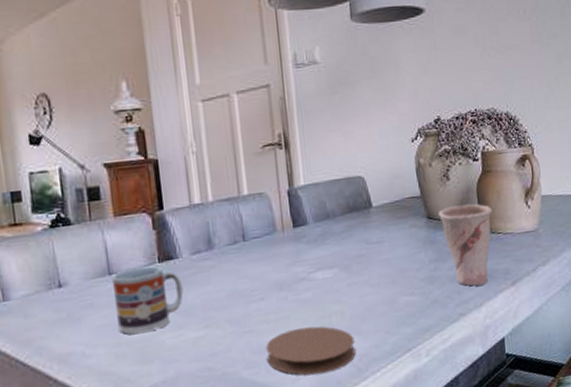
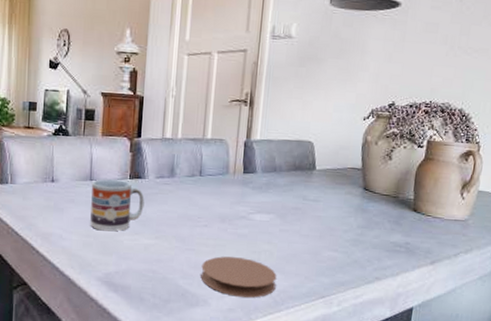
cup: present [439,203,493,286] -> none [375,183,427,257]

